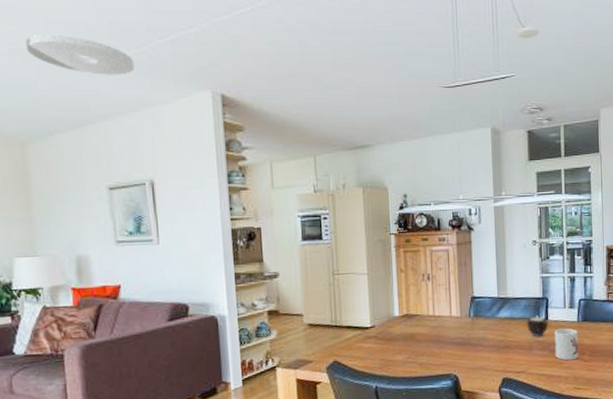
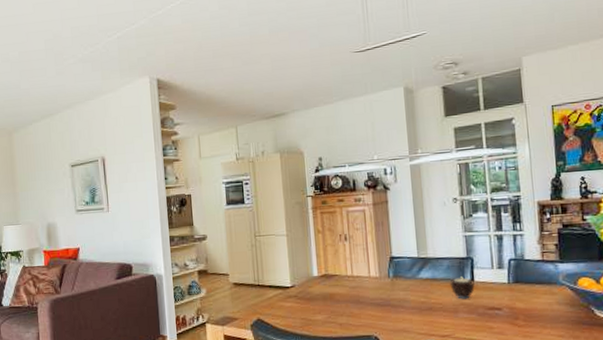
ceiling light: present [25,34,135,75] -> none [13,43,90,73]
mug: present [554,328,578,361] -> none [482,290,511,326]

